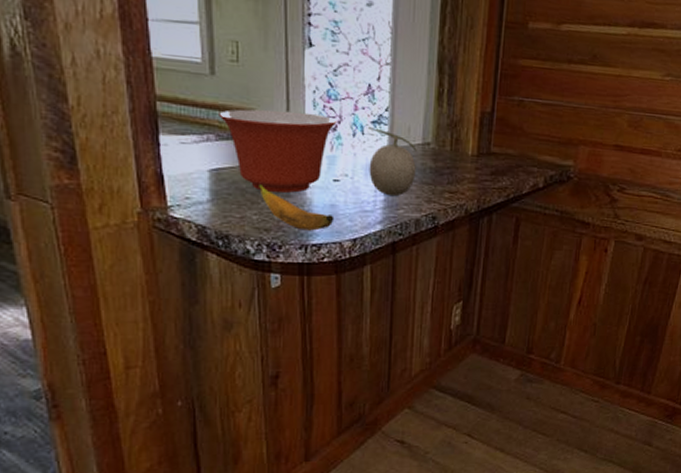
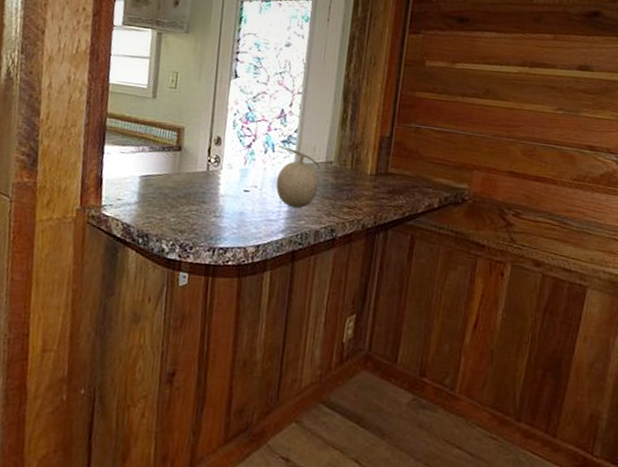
mixing bowl: present [219,109,337,193] -> none [154,126,252,200]
banana: present [259,184,335,231] -> none [179,191,242,235]

